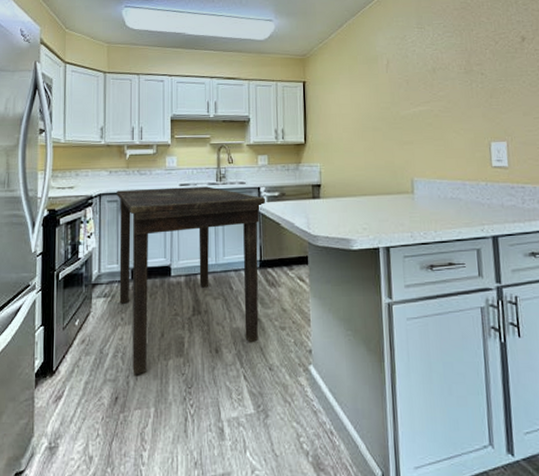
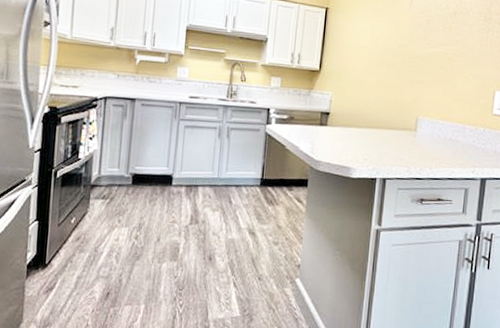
dining table: present [117,186,266,375] -> none [118,95,274,274]

